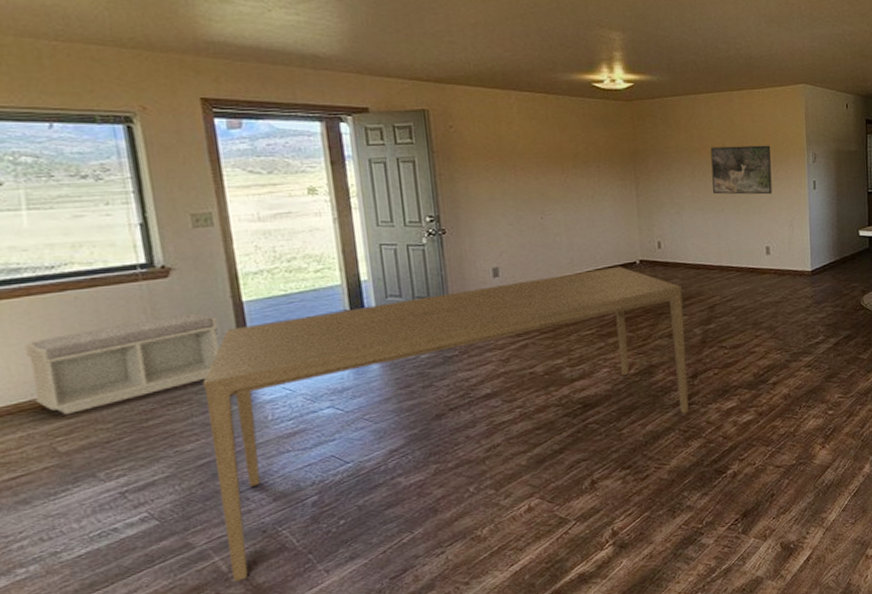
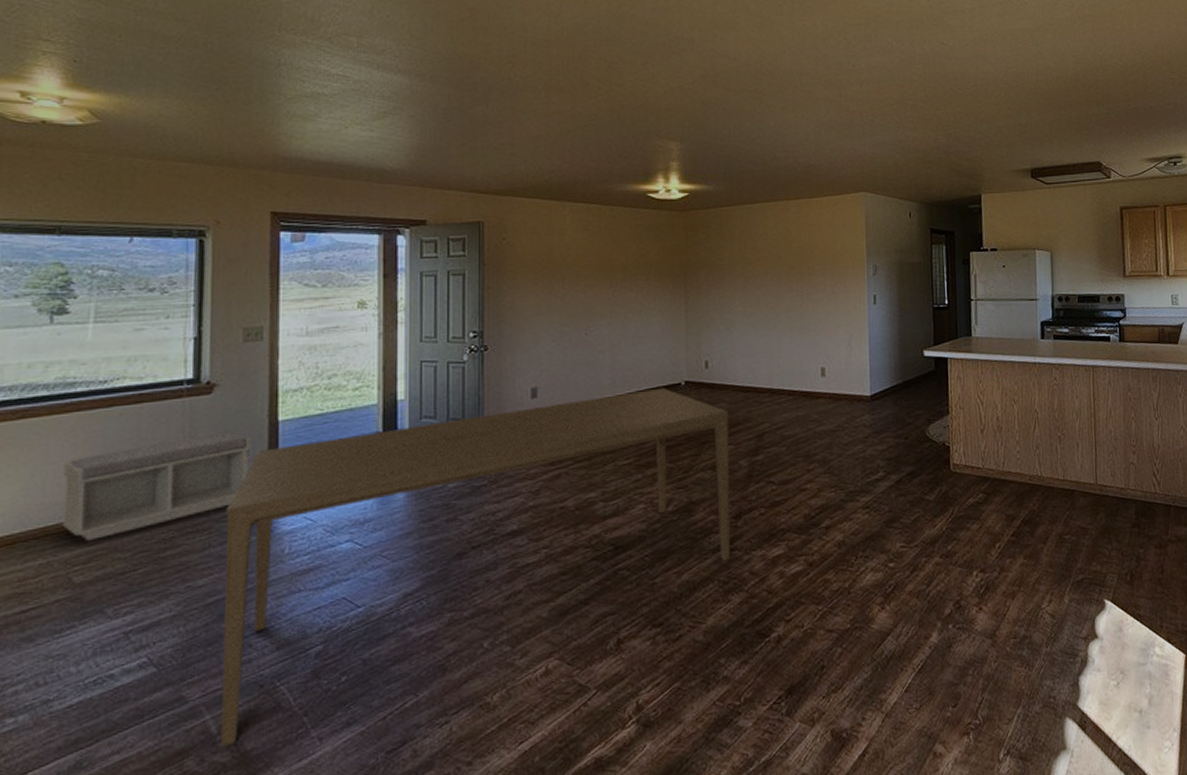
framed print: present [710,145,772,195] -> none [765,256,829,310]

